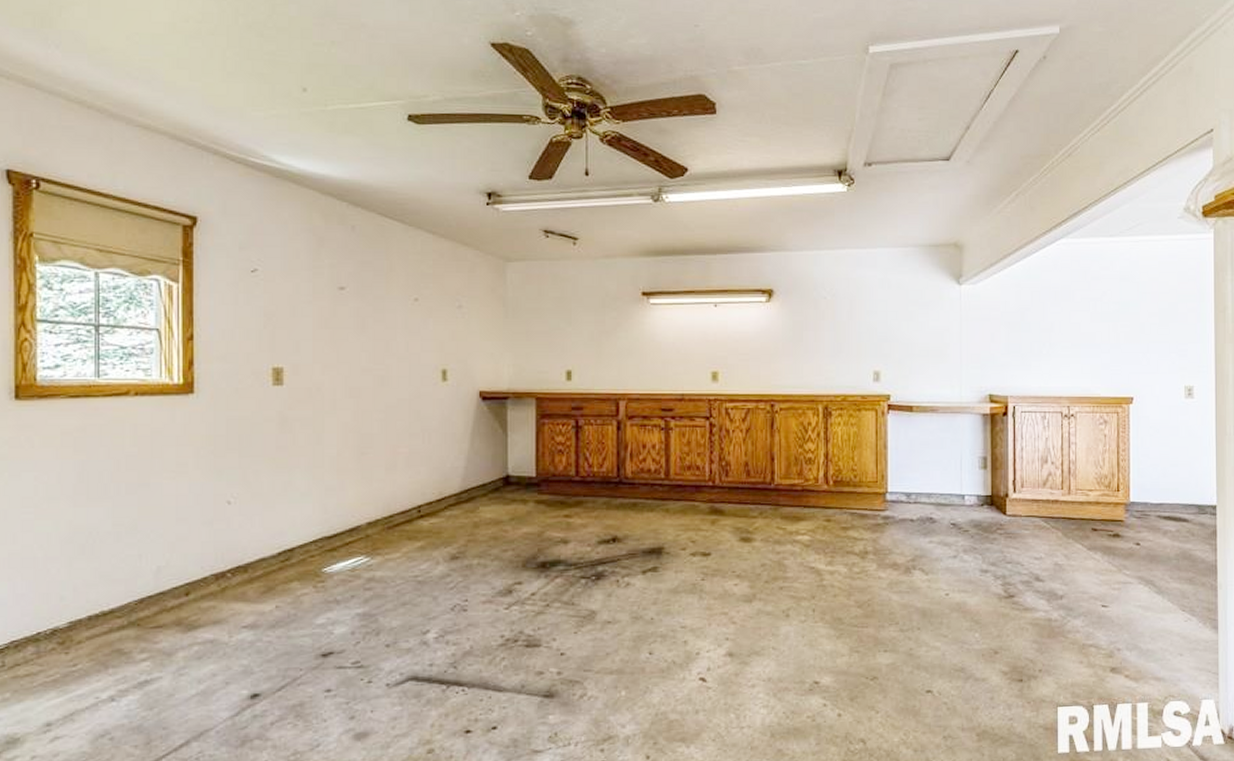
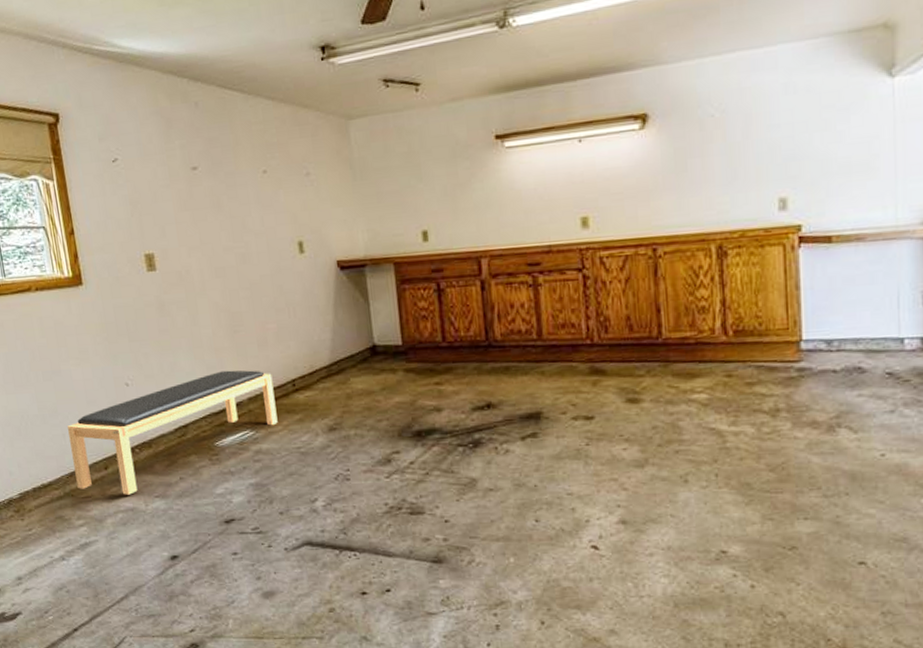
bench: none [147,493,397,625] -> present [67,370,278,495]

